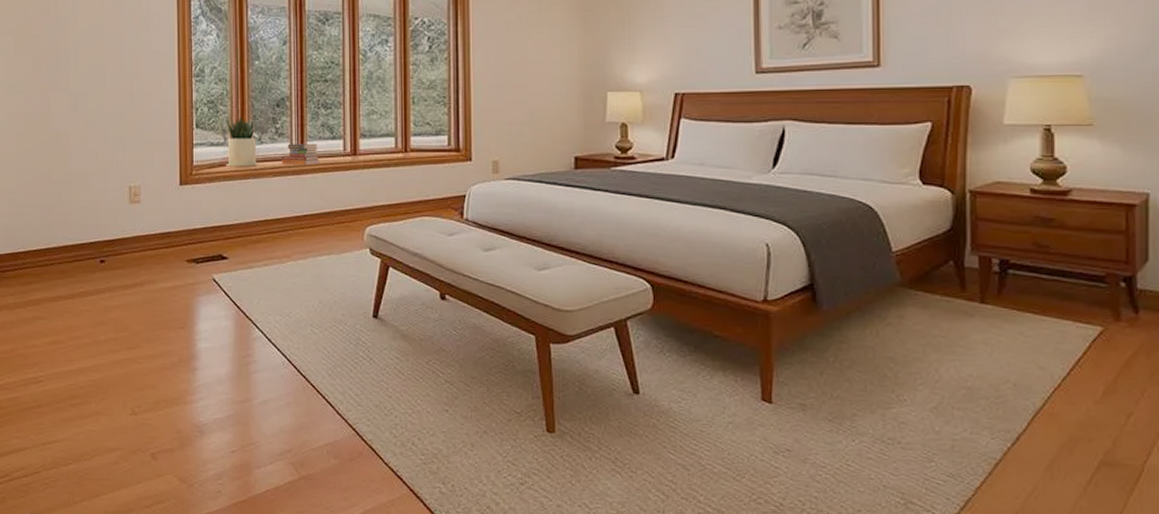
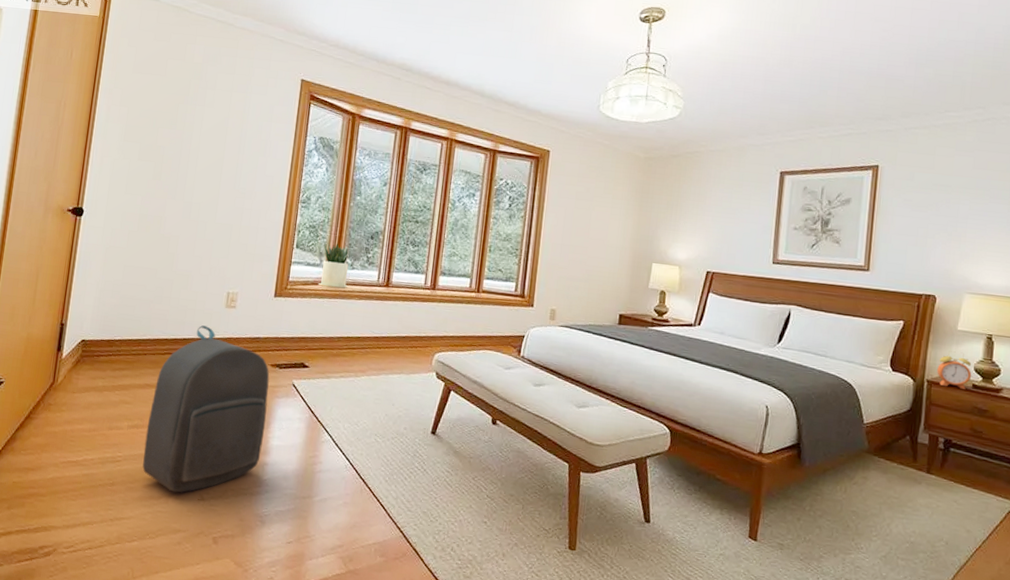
backpack: none [65,226,190,409] -> present [142,325,270,493]
books: present [281,143,320,165] -> none [368,272,403,294]
alarm clock: none [981,151,1028,196] -> present [937,351,972,389]

